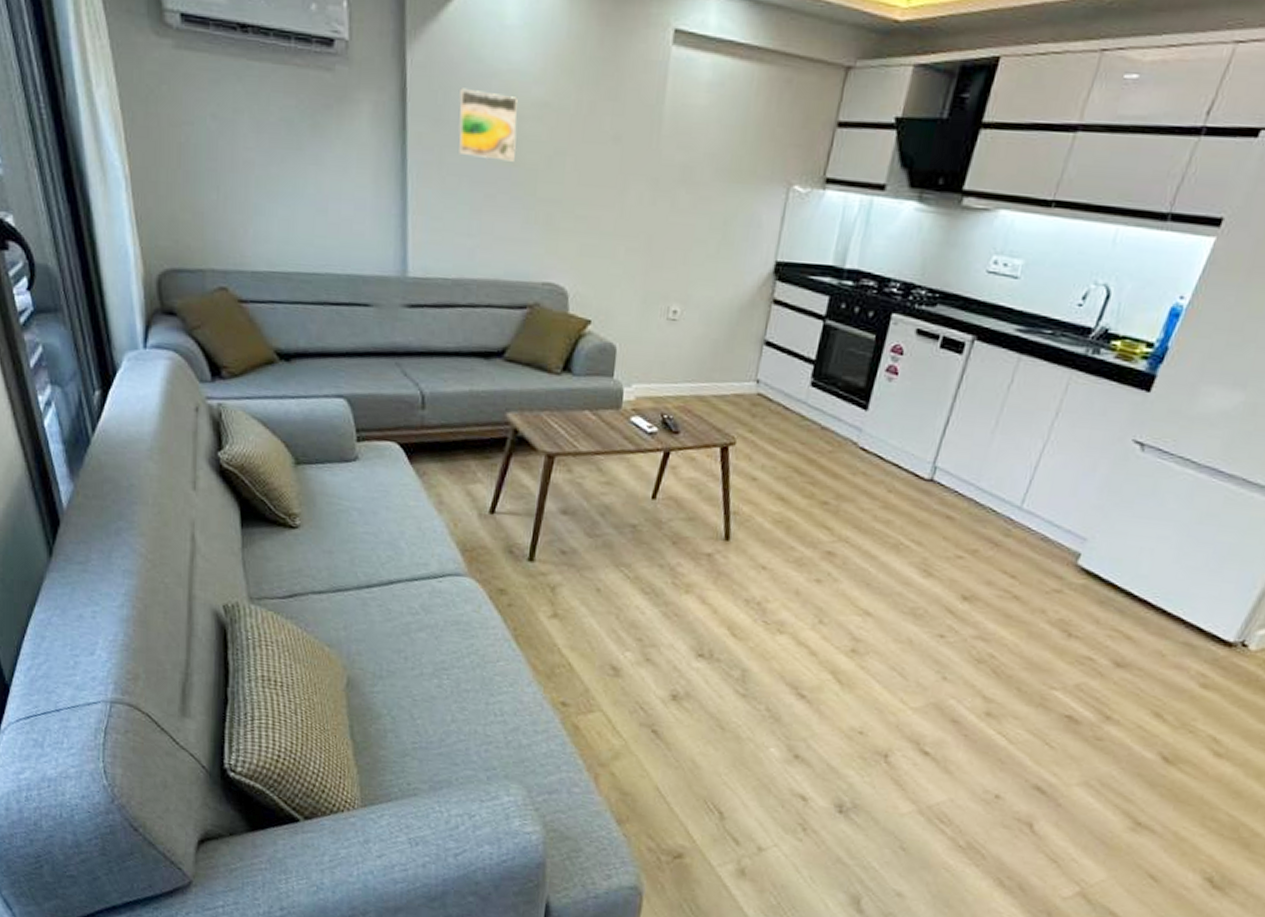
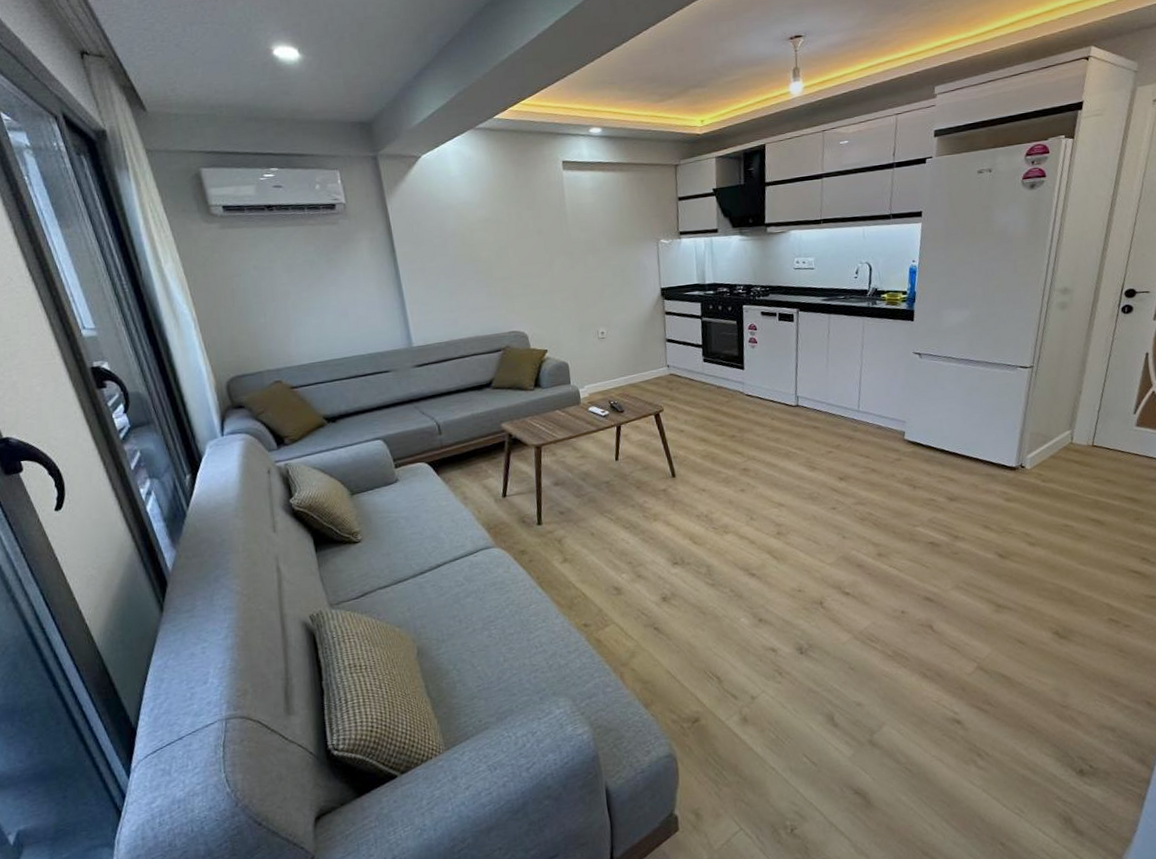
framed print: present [457,88,518,162] -> none [428,218,474,261]

